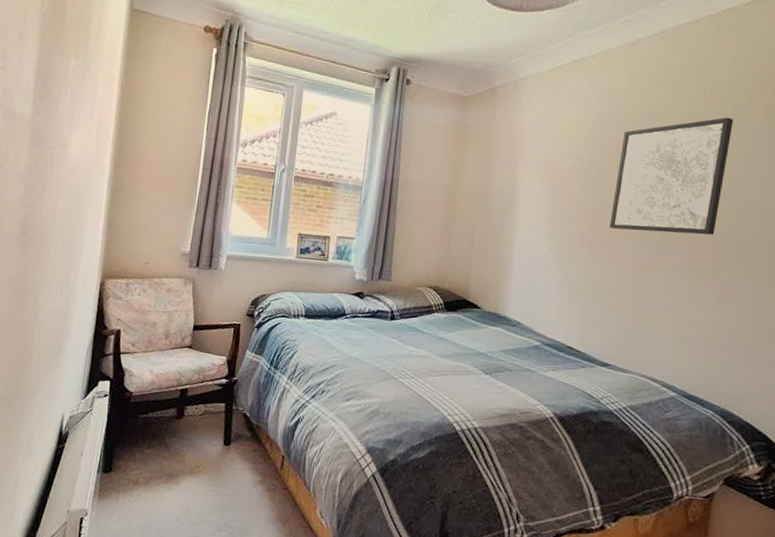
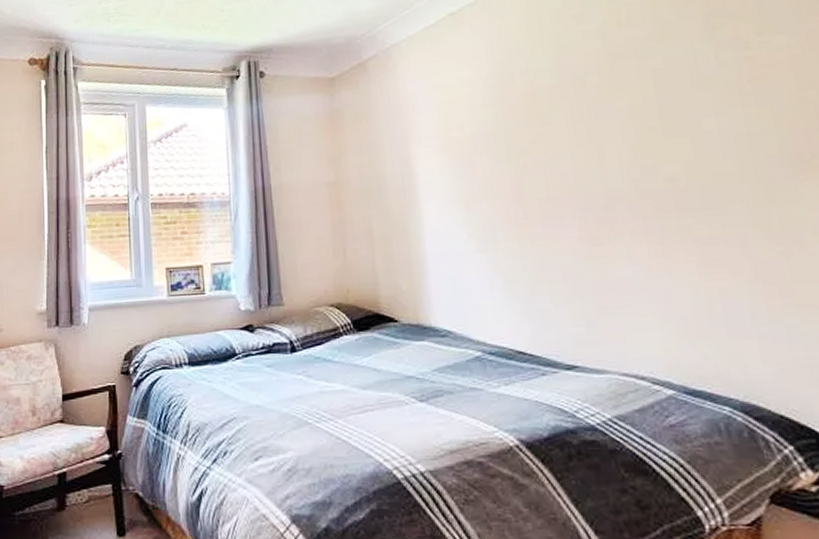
wall art: present [609,117,734,235] -> none [529,40,674,198]

